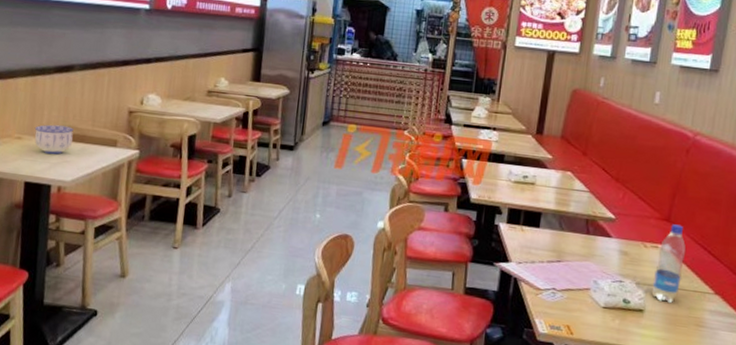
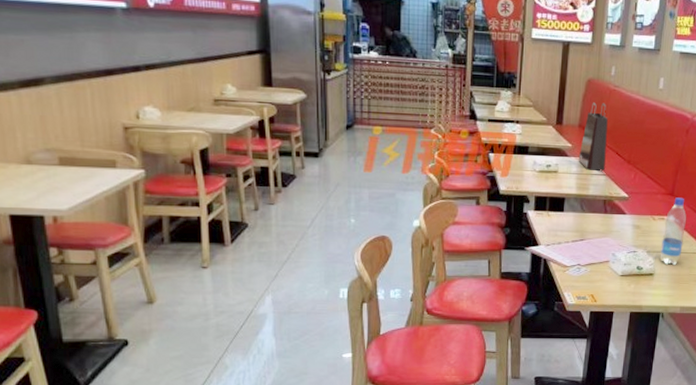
bowl: present [34,124,74,155] -> none [8,148,61,183]
shopping bag: none [559,113,594,187] -> present [578,102,608,171]

